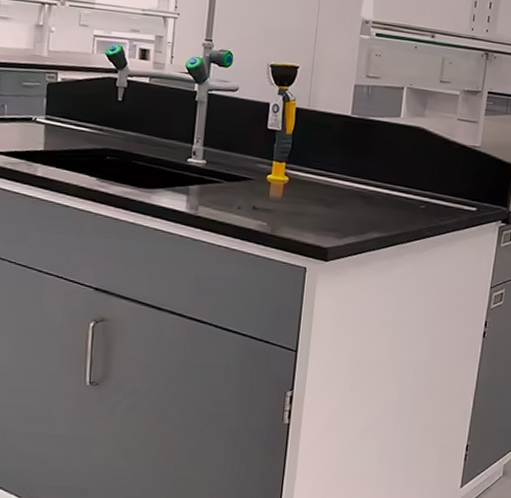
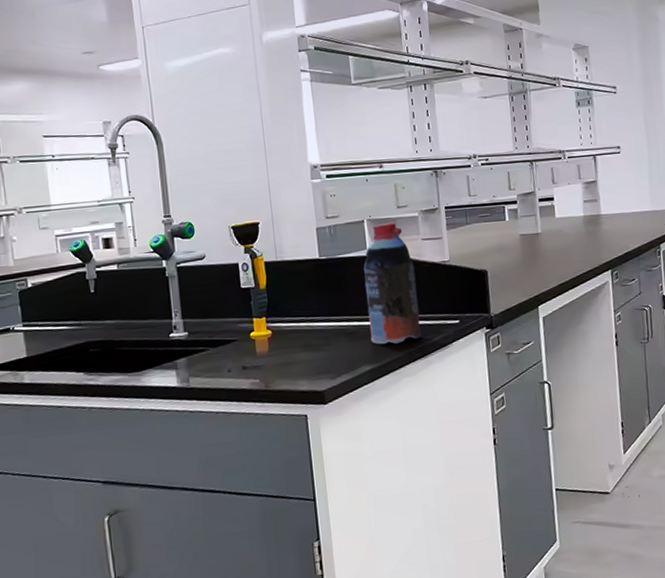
bottle: none [385,94,445,218] -> present [363,222,422,345]

